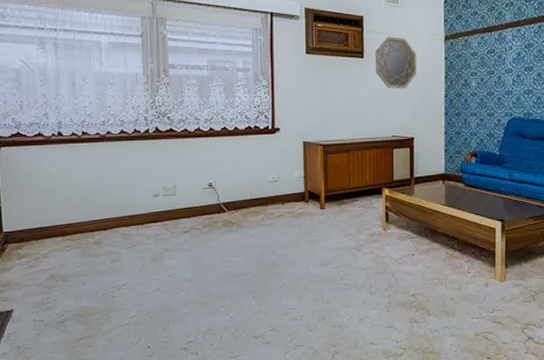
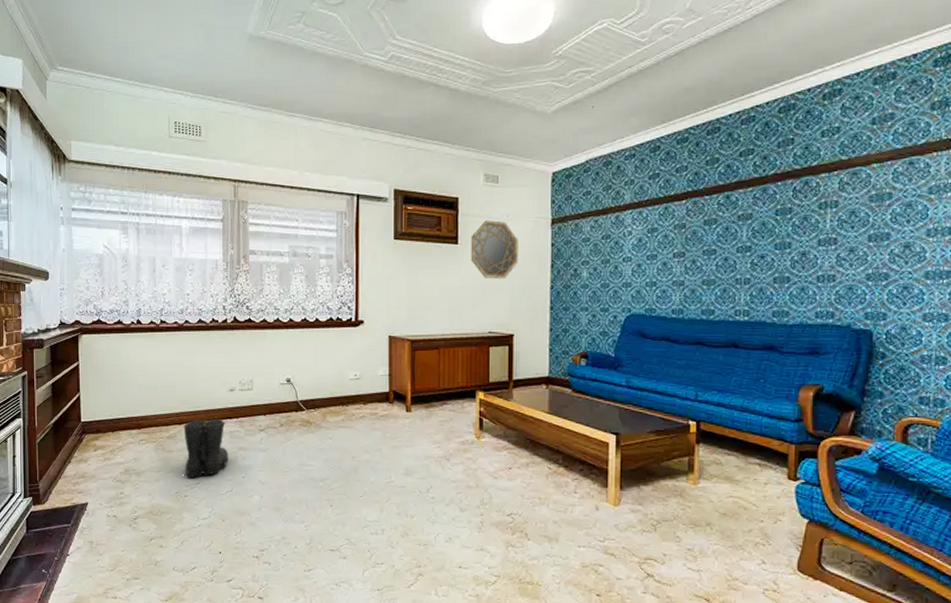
boots: none [109,223,154,279] -> present [183,418,228,478]

